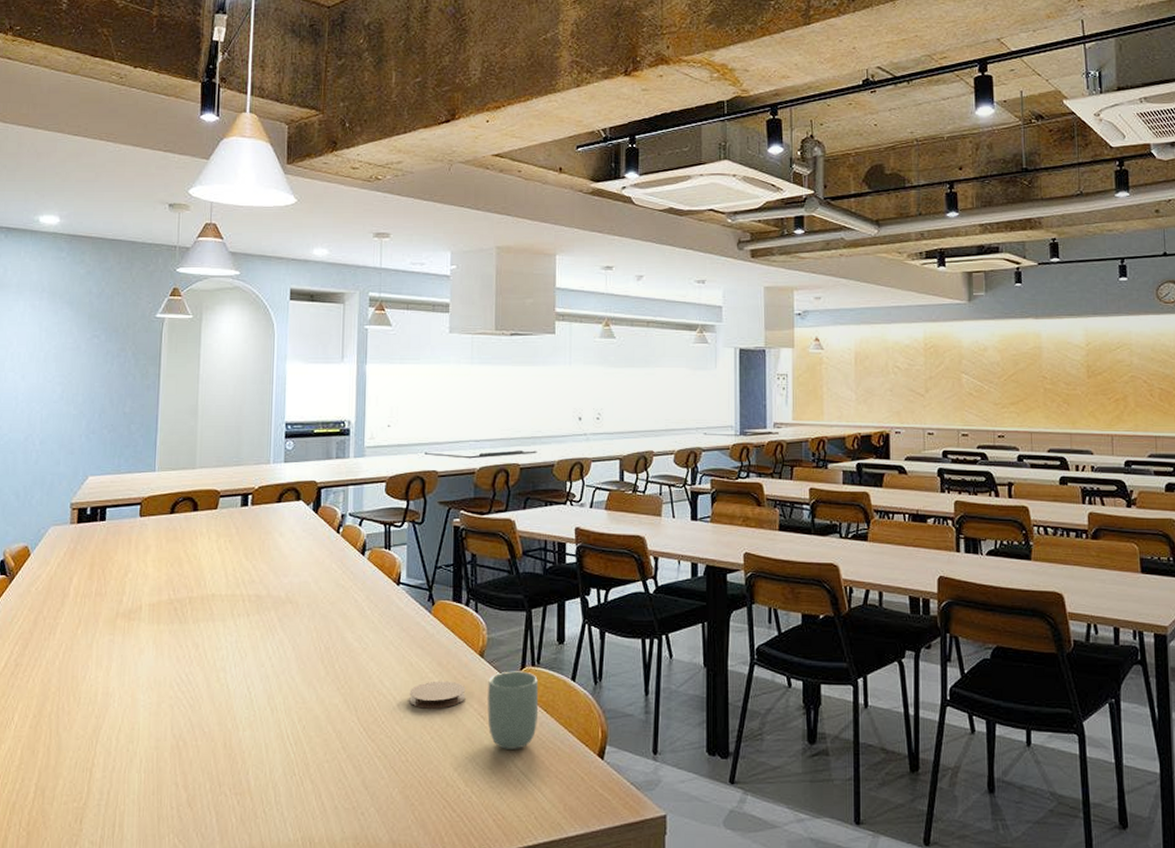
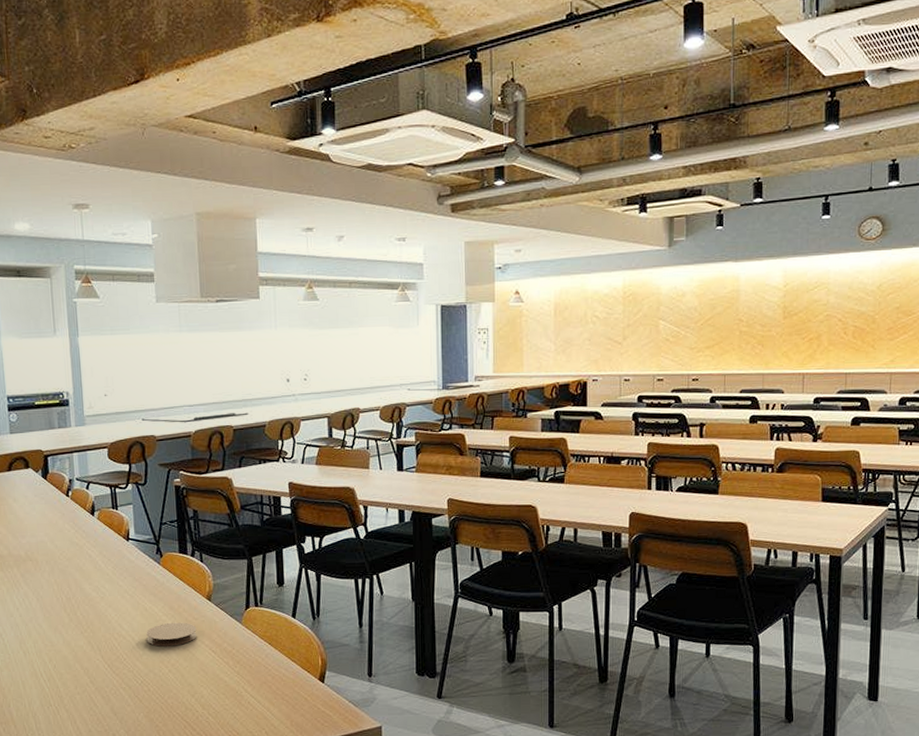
cup: present [487,671,539,749] -> none [216,611,264,678]

